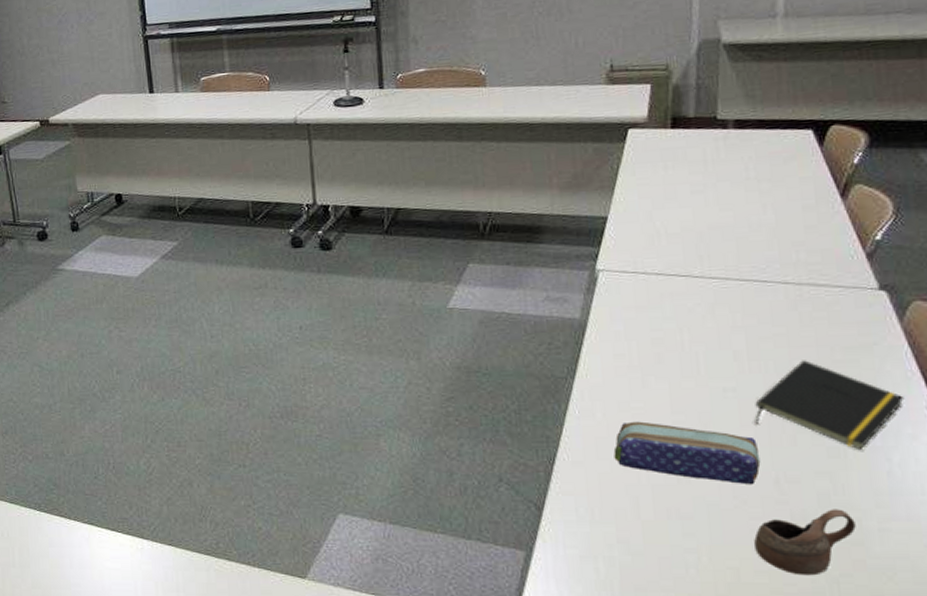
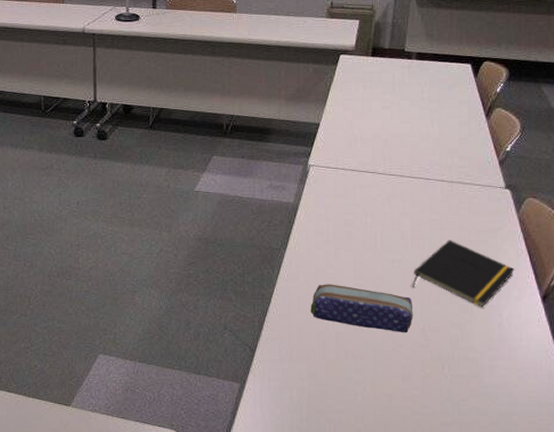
cup: present [754,509,856,576] -> none [404,351,474,400]

